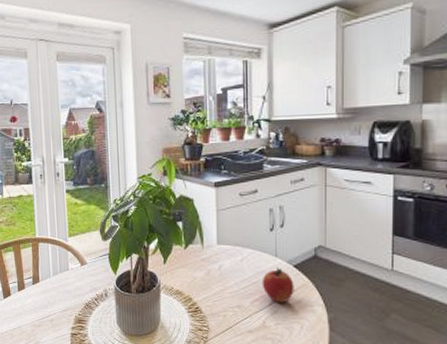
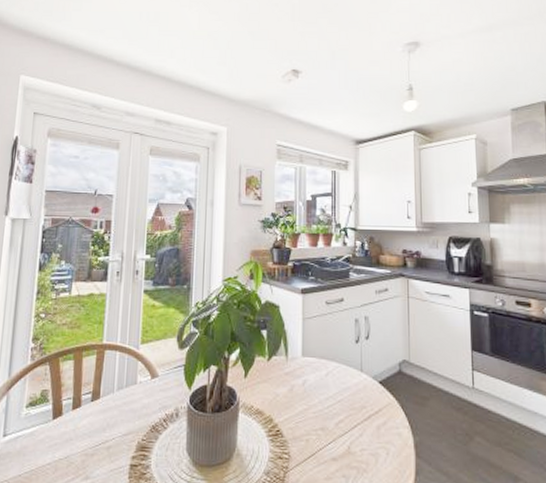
apple: present [262,267,294,303] -> none [347,383,380,425]

